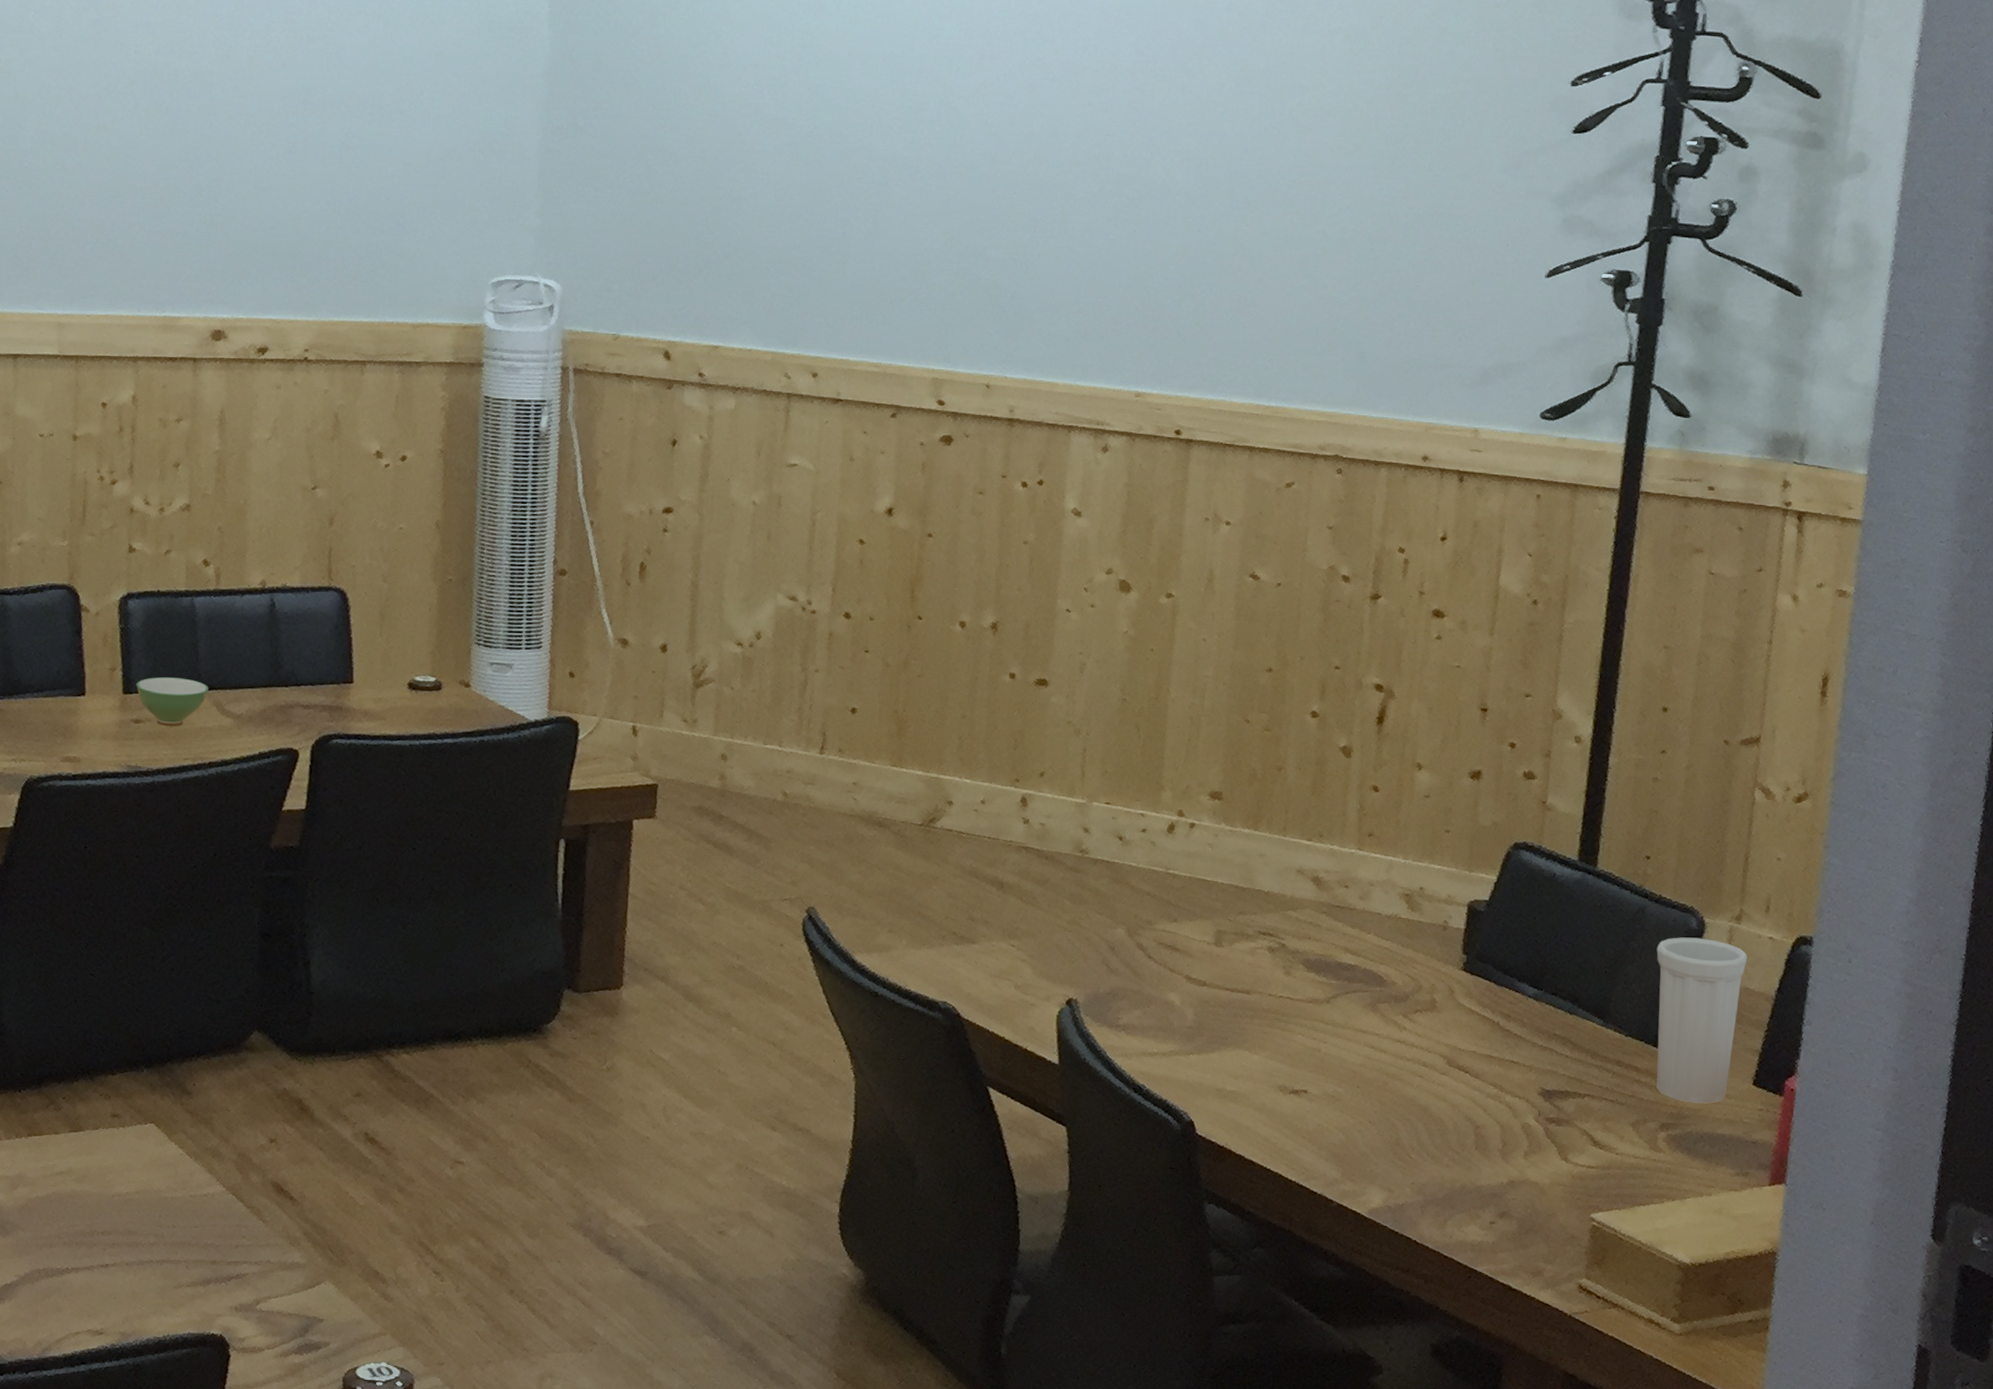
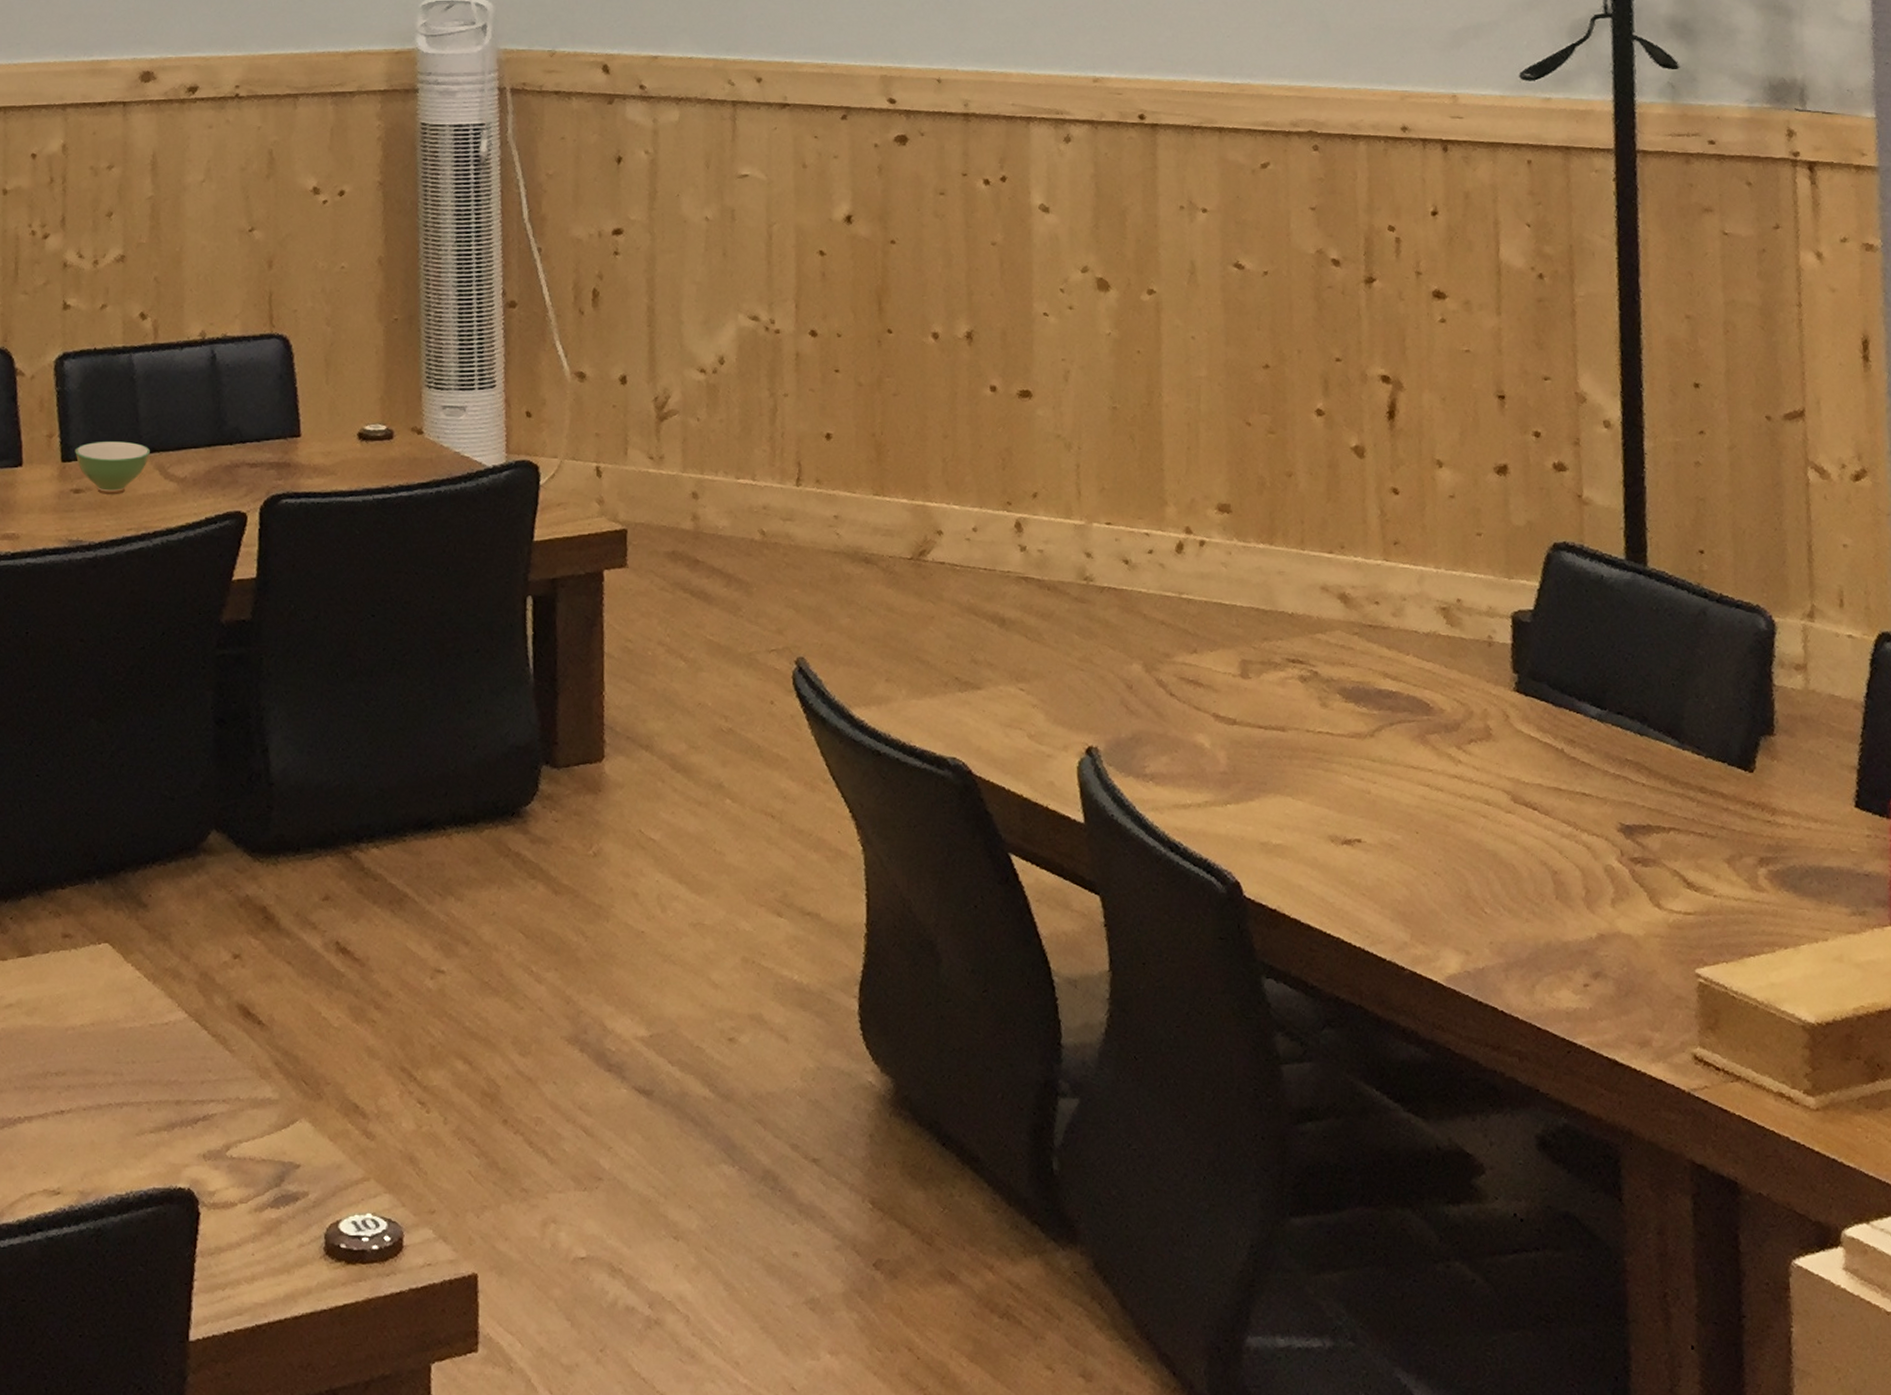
cup: present [1656,937,1748,1104] -> none [1725,640,1828,832]

